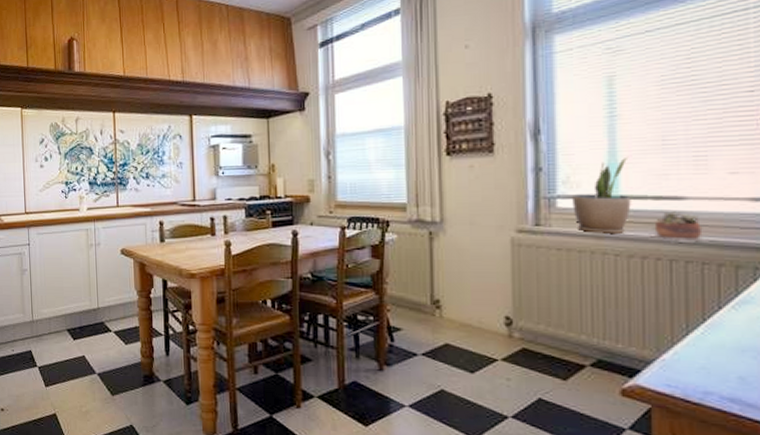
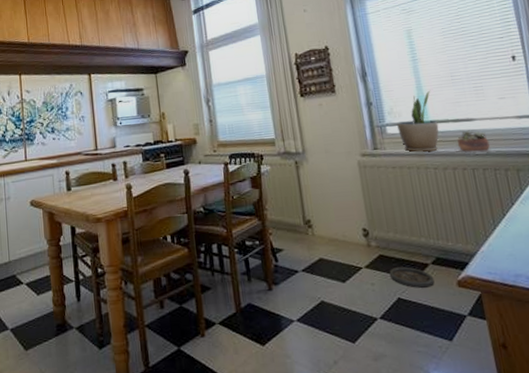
pet bowl: none [532,364,590,392] -> present [389,266,435,288]

